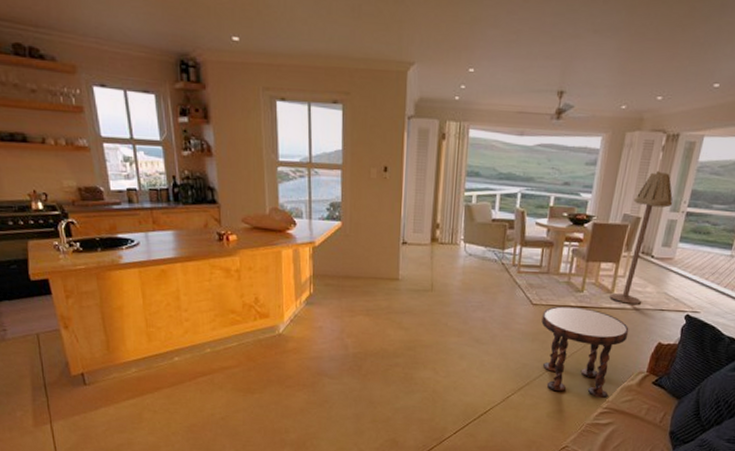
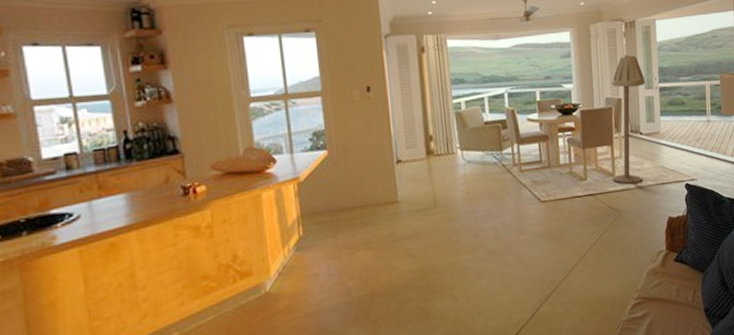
side table: present [541,305,629,399] -> none [553,195,640,292]

